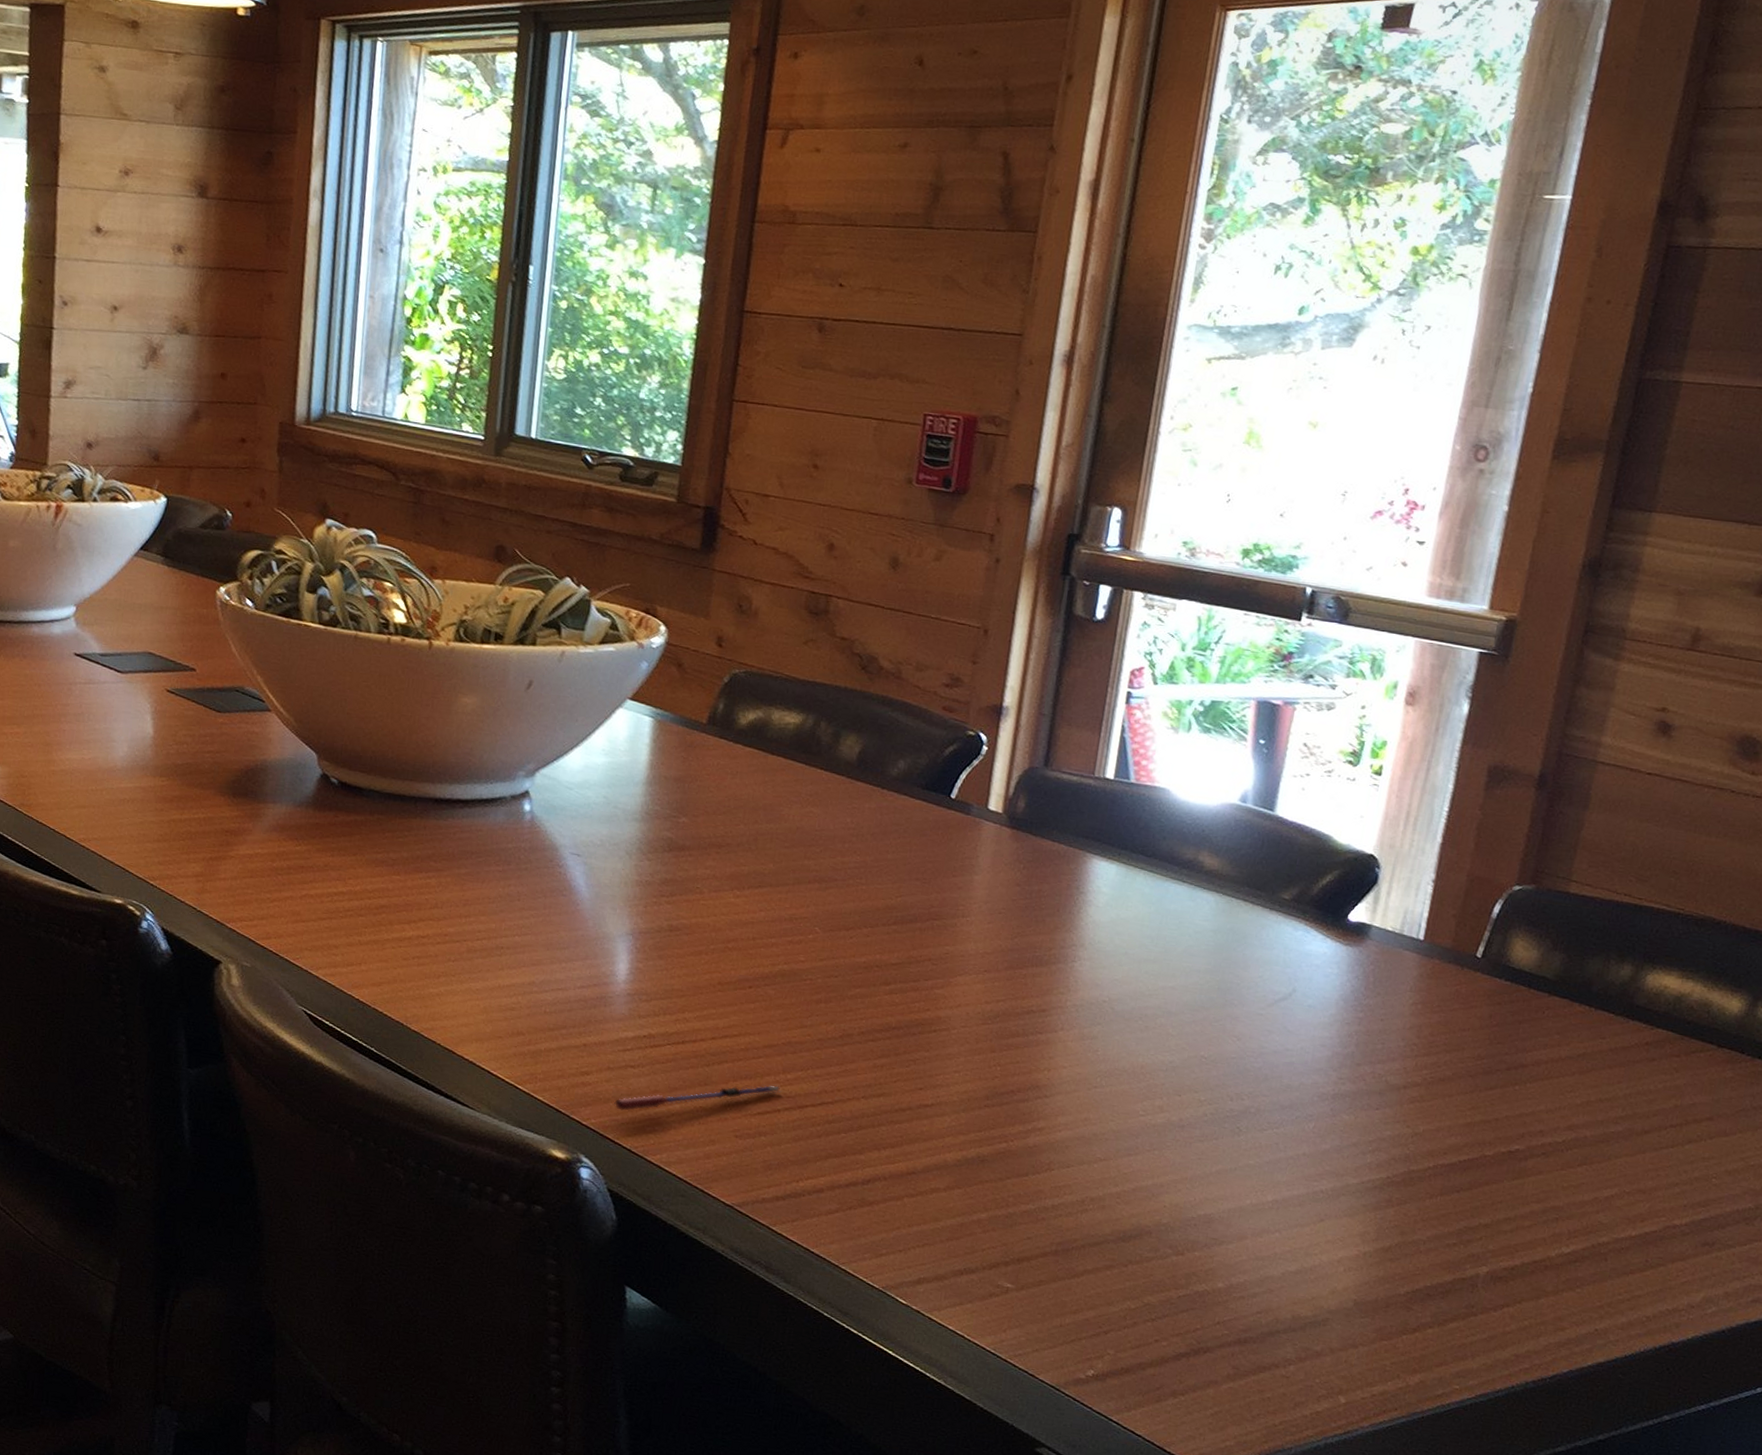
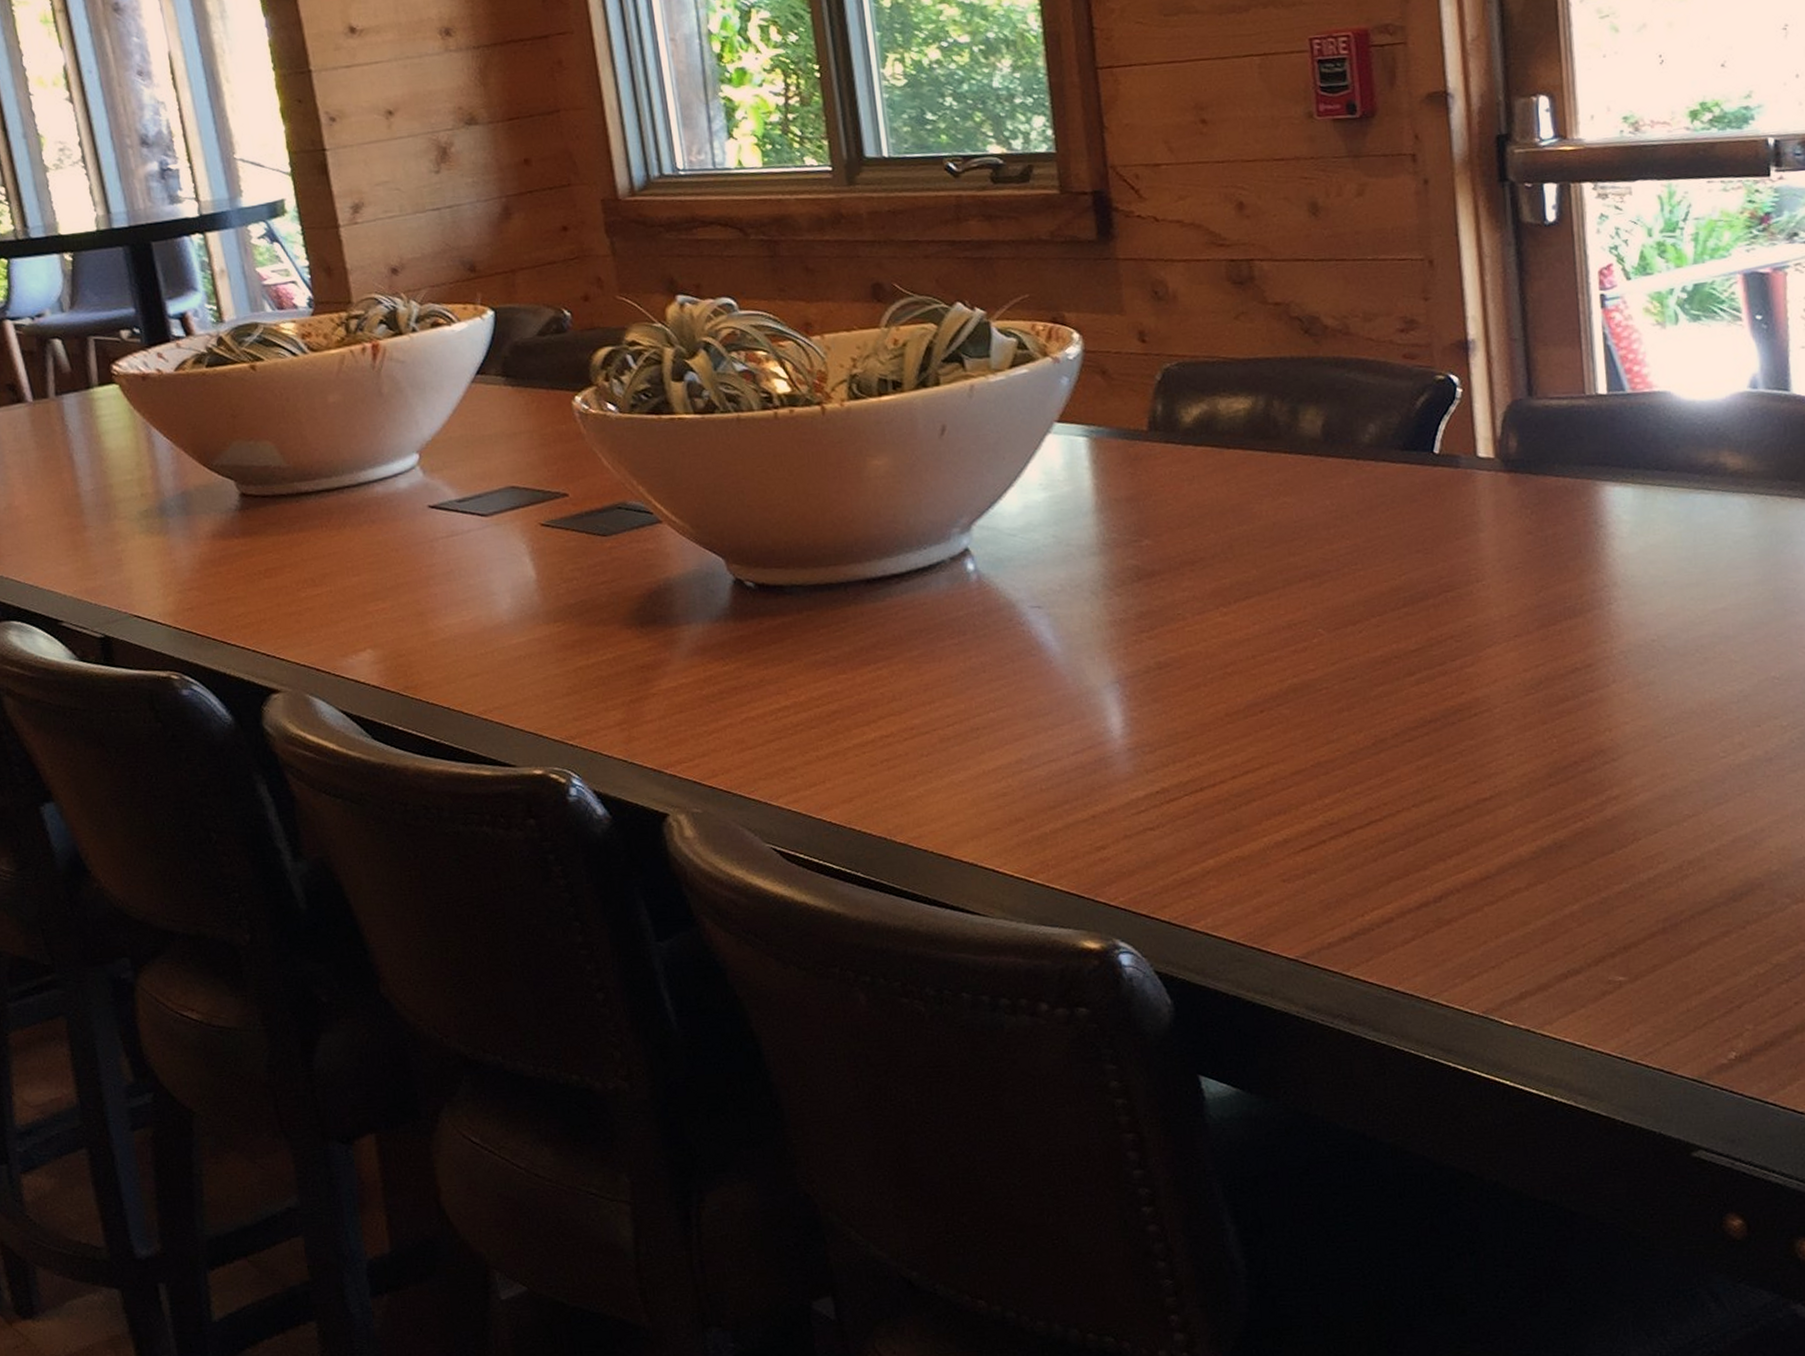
pen: present [614,1085,782,1111] -> none [1140,814,1323,881]

